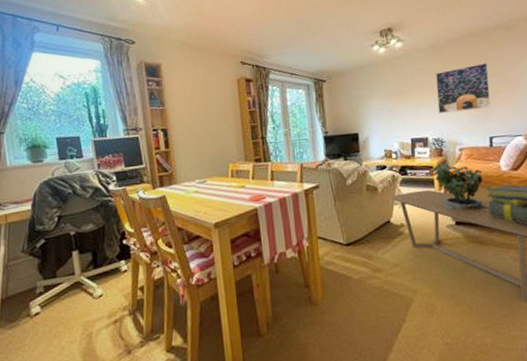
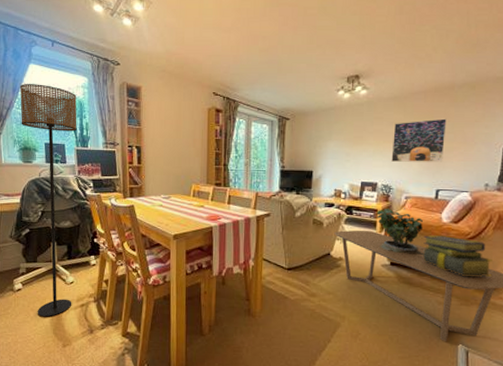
floor lamp: none [22,73,103,343] -> present [19,84,77,317]

